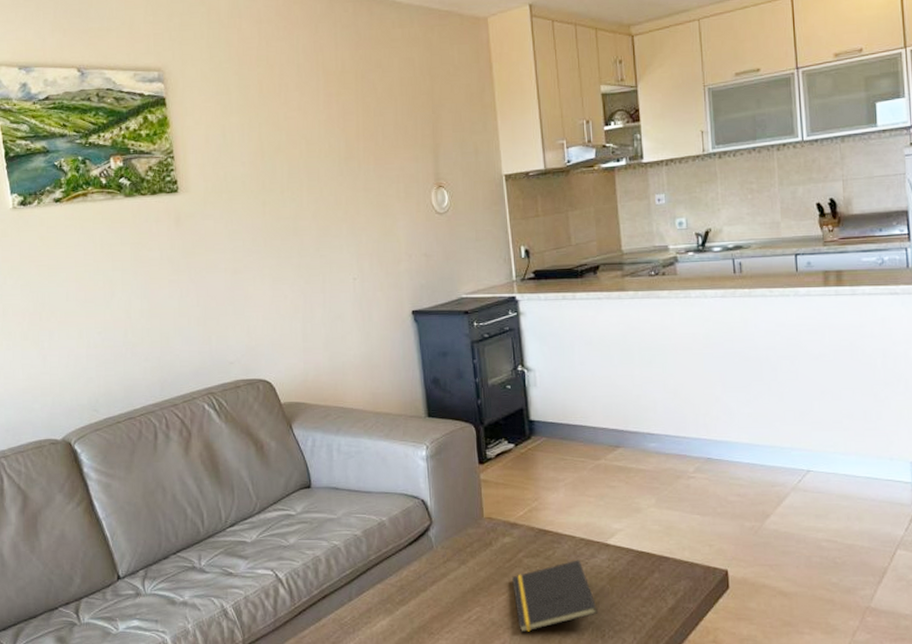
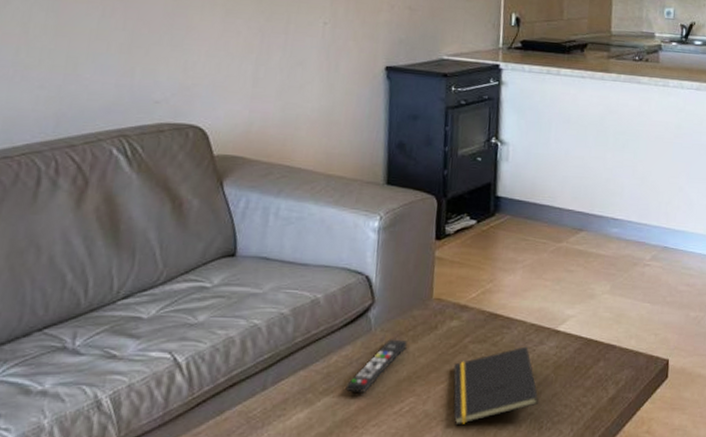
remote control: none [418,555,467,603] -> present [345,339,407,392]

